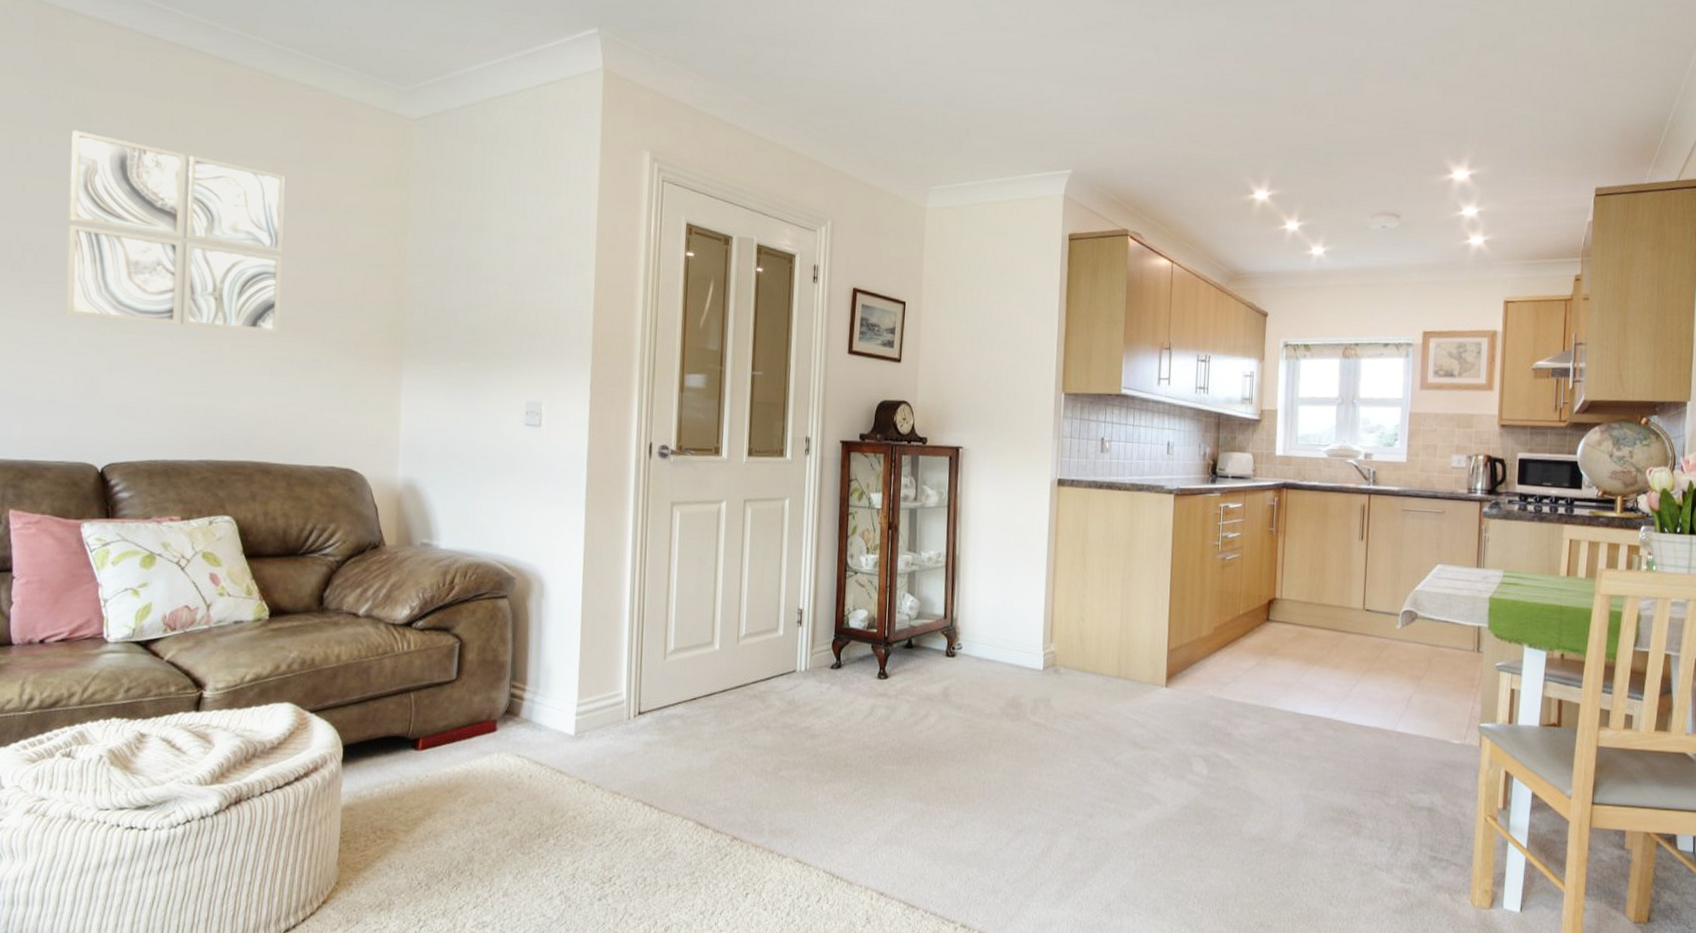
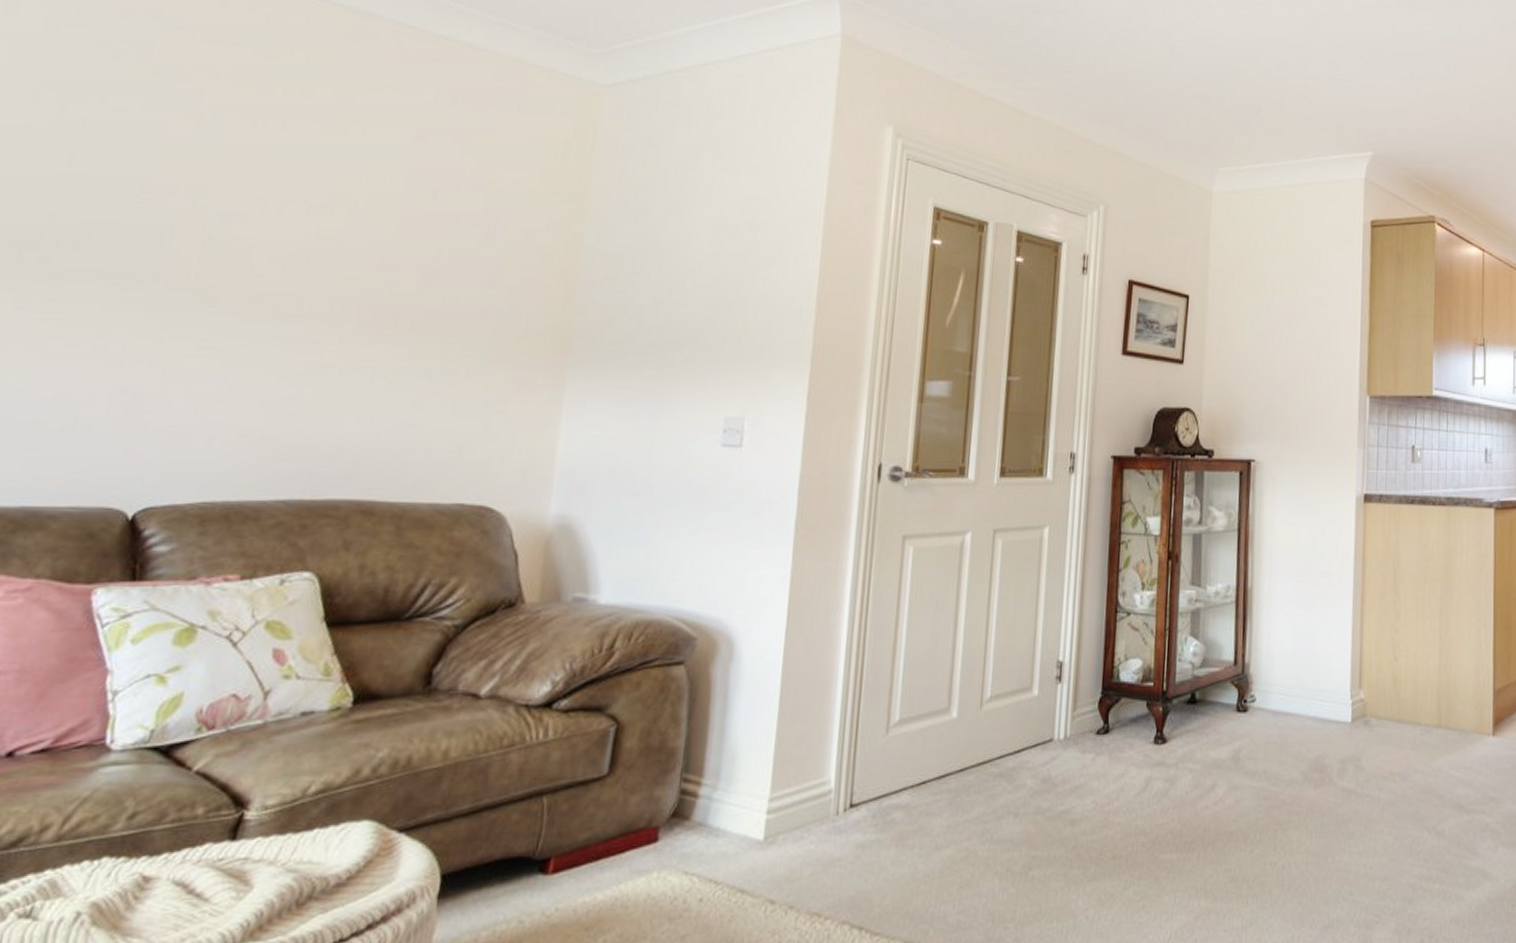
wall art: present [63,130,285,334] -> none [105,91,432,339]

